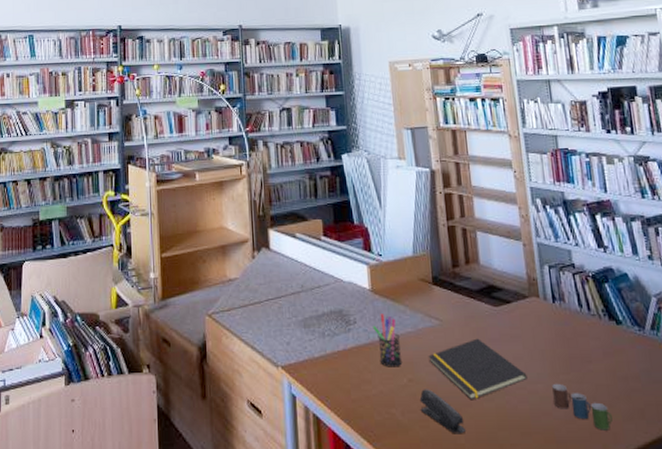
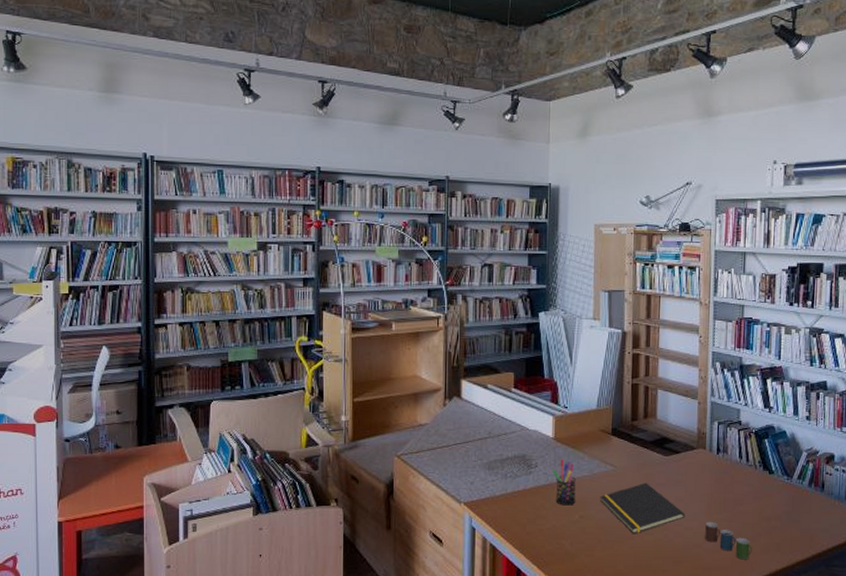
stapler: present [419,389,467,434] -> none [587,524,626,562]

